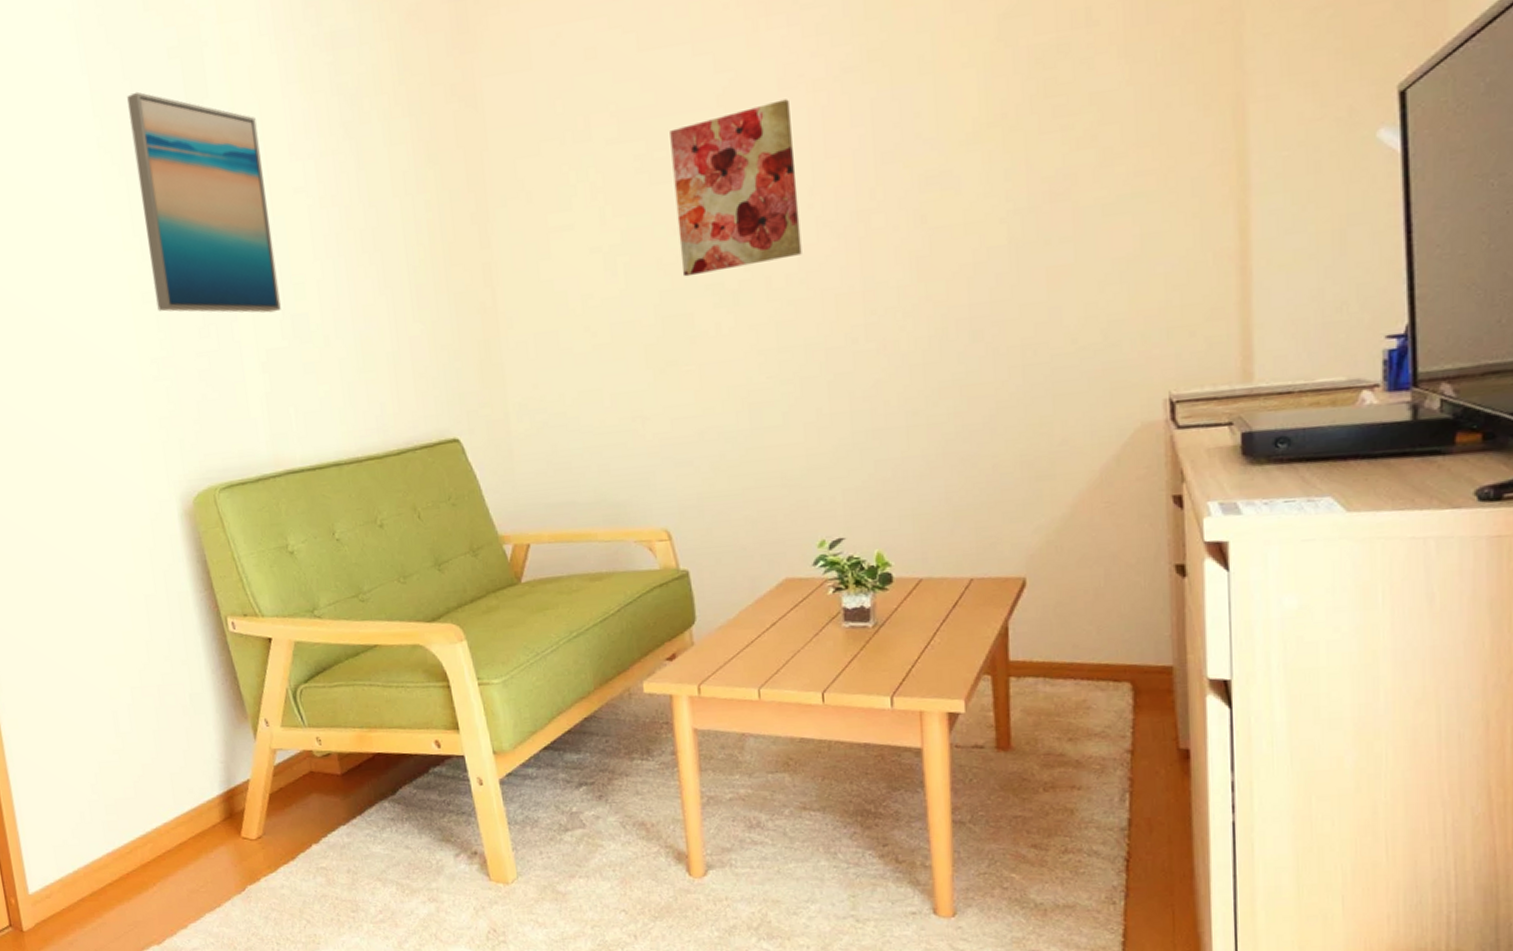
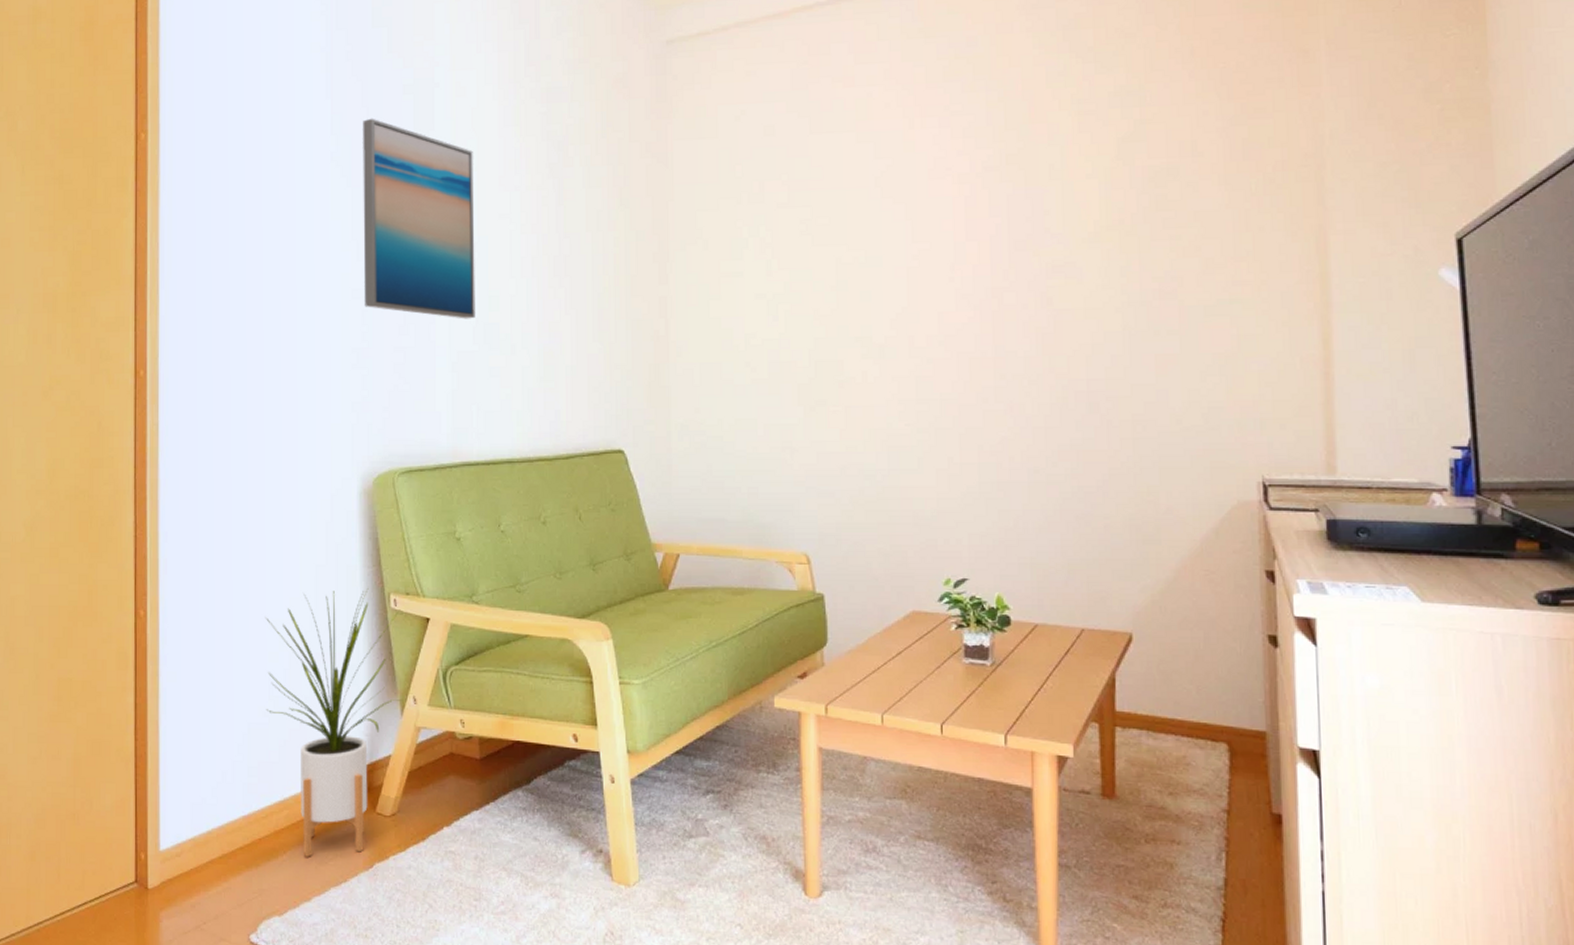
house plant: none [99,614,254,887] -> present [265,588,402,857]
wall art: present [670,99,802,277] -> none [833,187,942,328]

